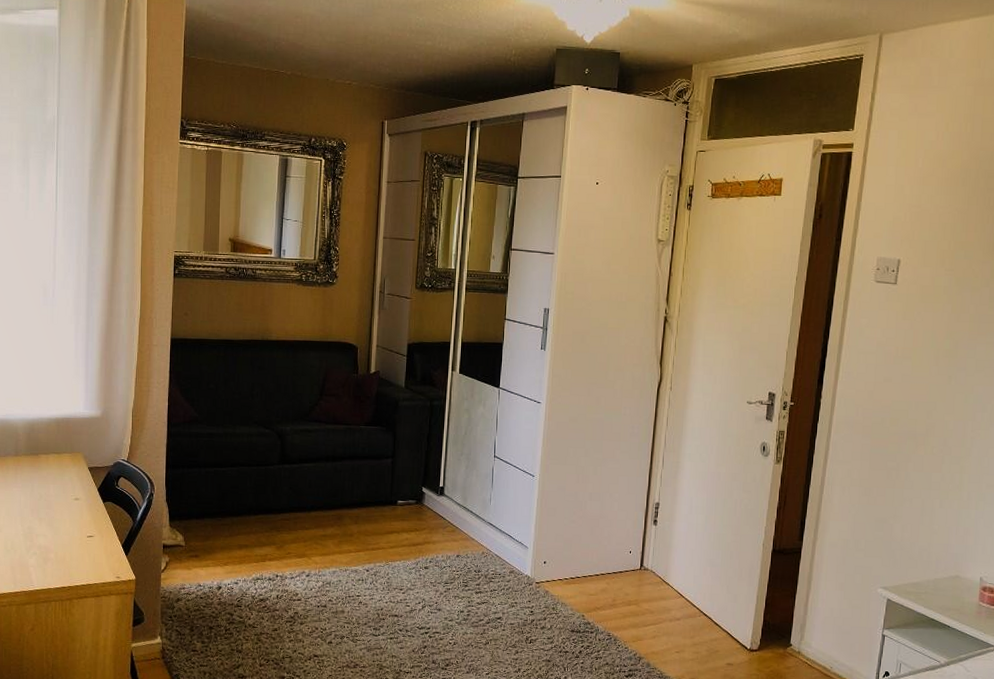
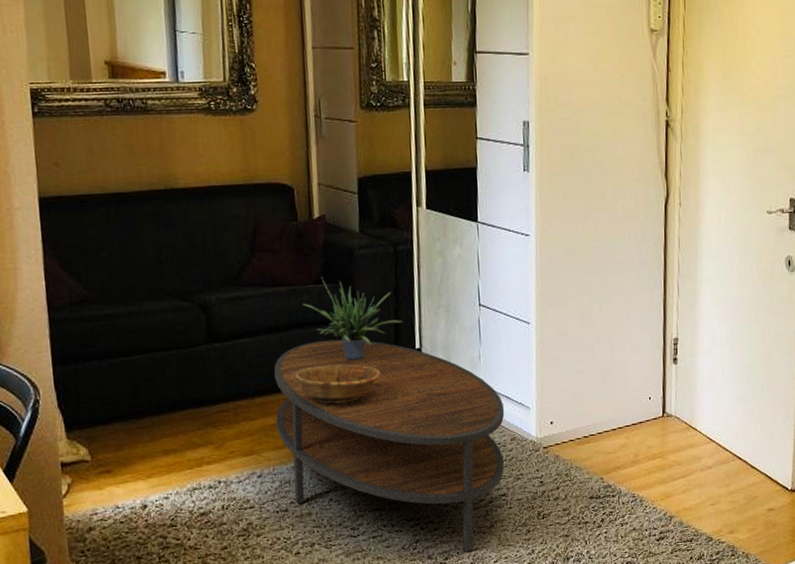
coffee table: none [324,471,507,662] -> present [274,339,505,551]
decorative bowl: none [343,492,410,525] -> present [294,364,381,404]
potted plant: none [355,421,432,491] -> present [303,278,403,361]

